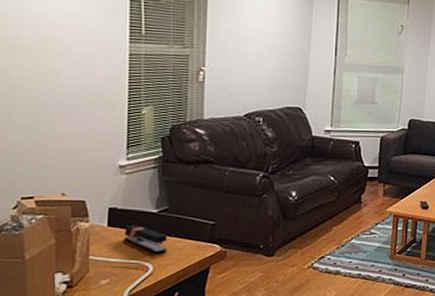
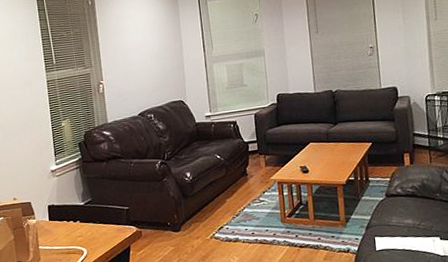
stapler: present [123,225,167,254] -> none [62,217,95,239]

